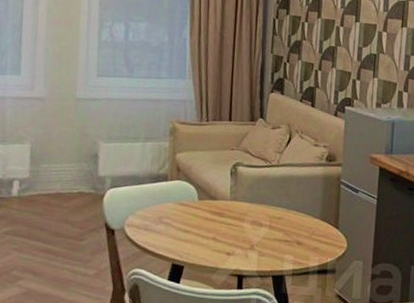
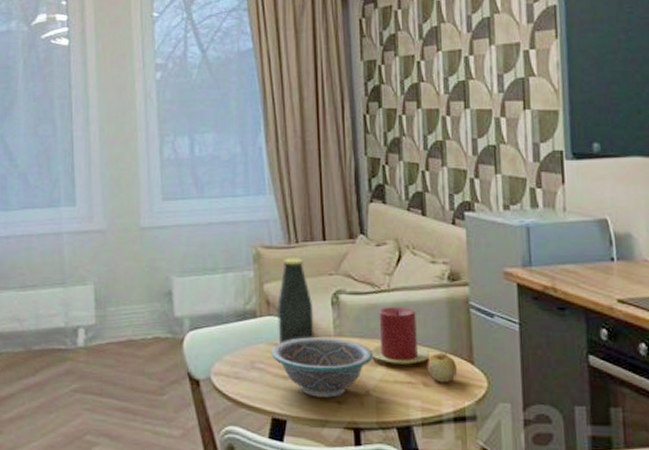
bowl: none [177,199,260,250] -> present [271,337,373,398]
bottle: none [184,133,216,205] -> present [276,258,314,345]
candle: none [257,179,306,227] -> present [370,307,431,365]
apple: none [301,218,326,243] -> present [427,352,458,383]

